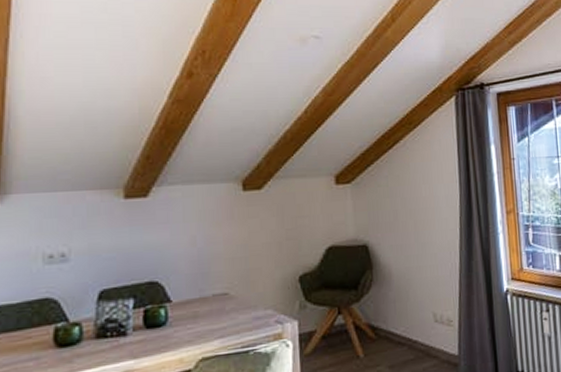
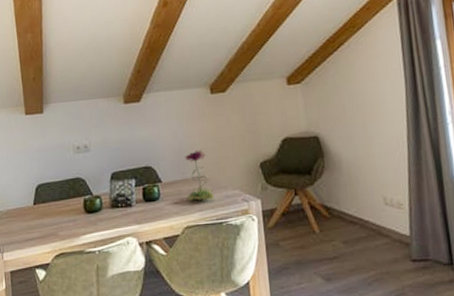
flower: none [203,259,241,325] -> present [185,149,215,201]

